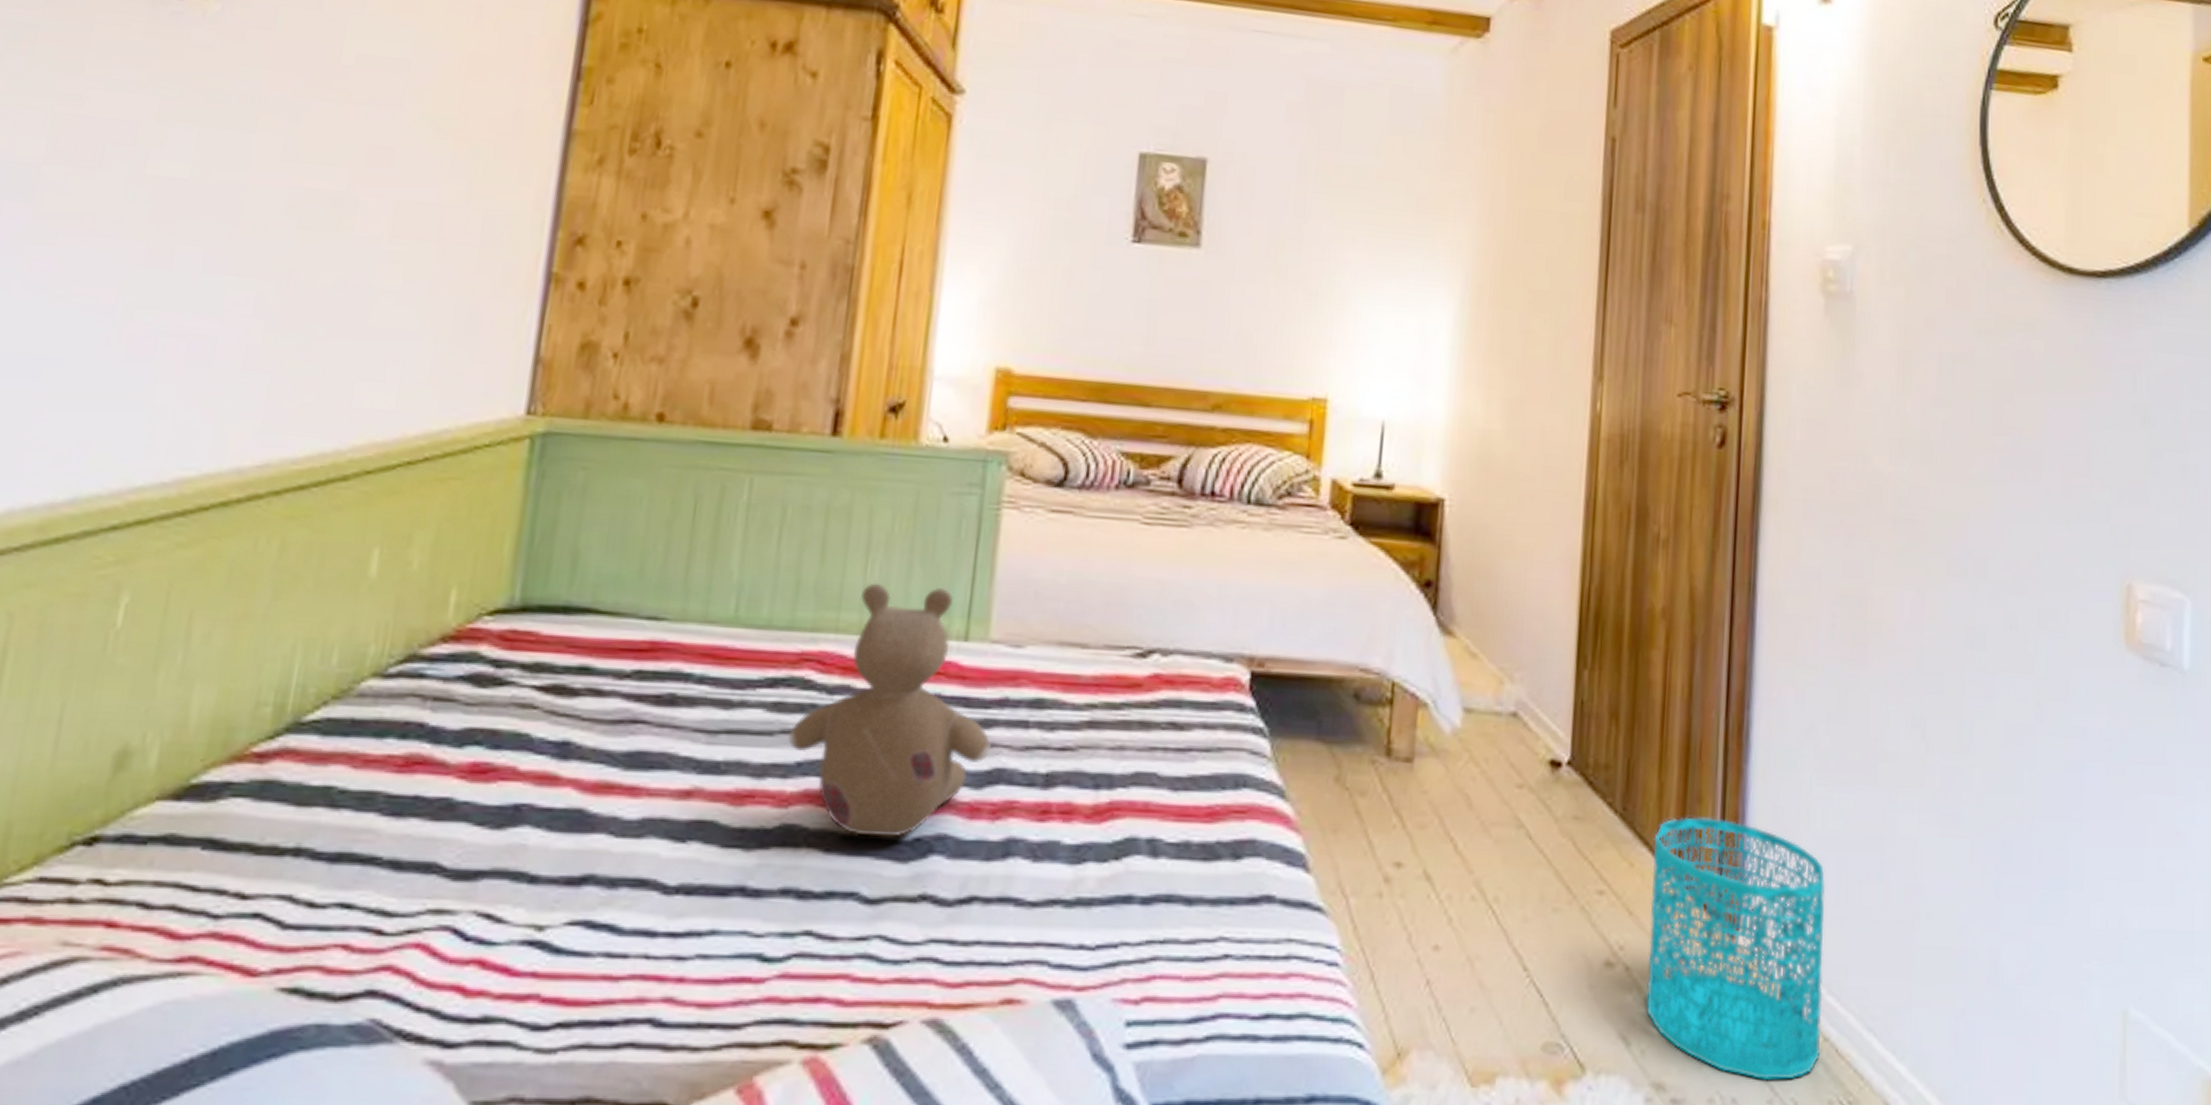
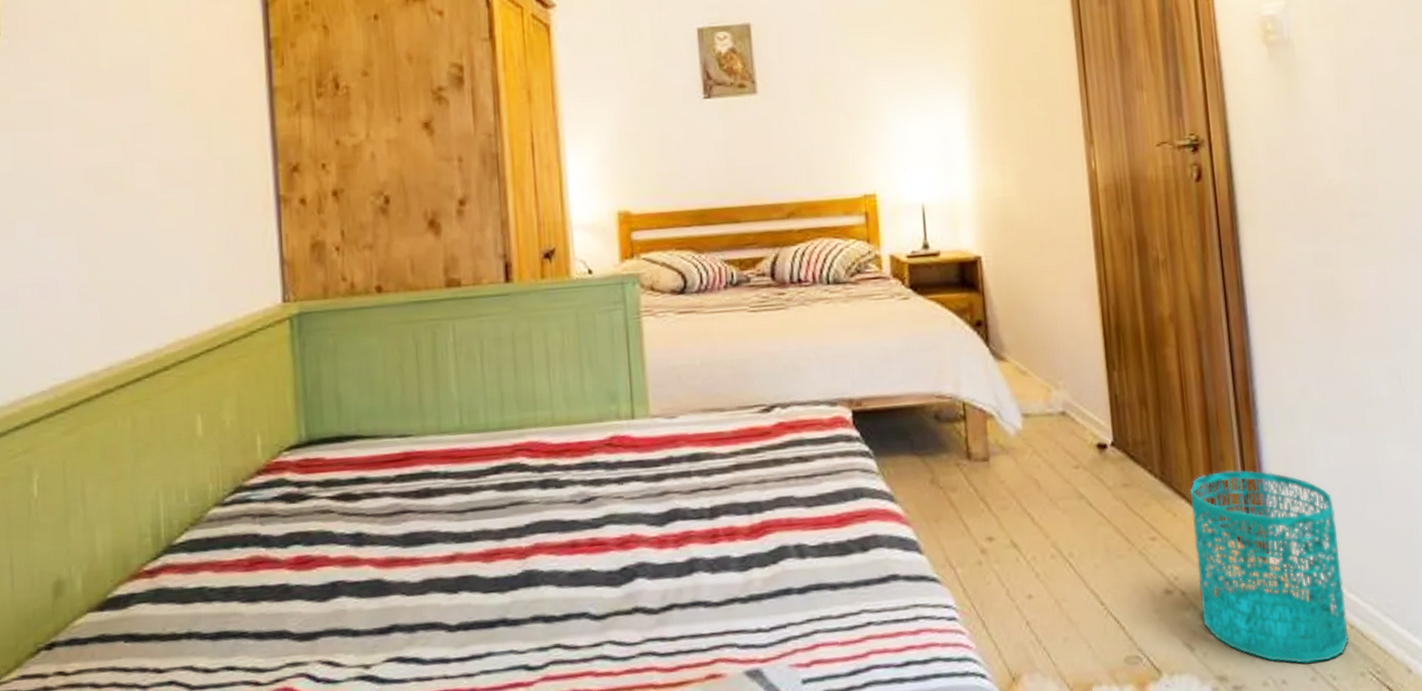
stuffed bear: present [788,582,991,837] -> none [516,383,666,572]

